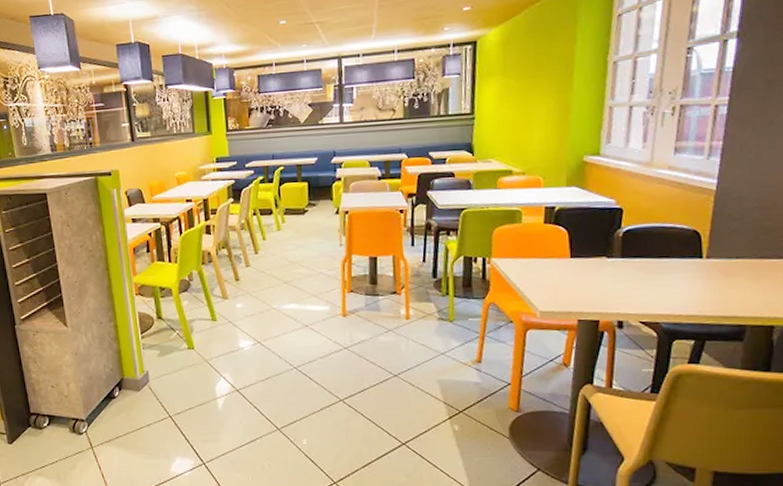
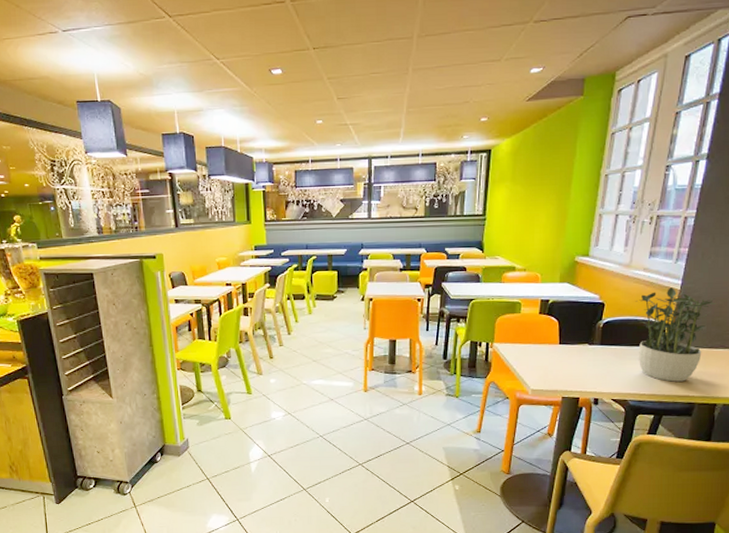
potted plant: none [661,188,763,300] -> present [635,287,716,382]

